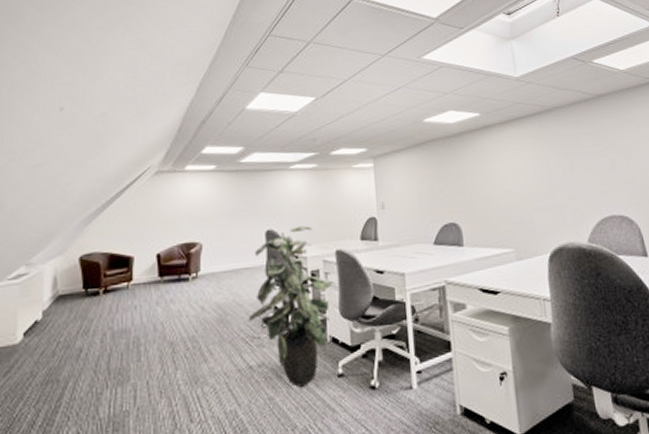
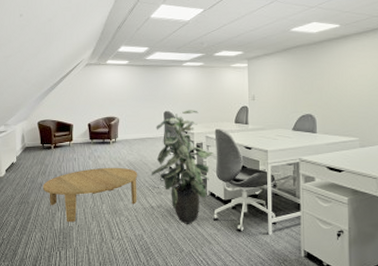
coffee table: none [82,313,230,405] -> present [42,167,138,223]

